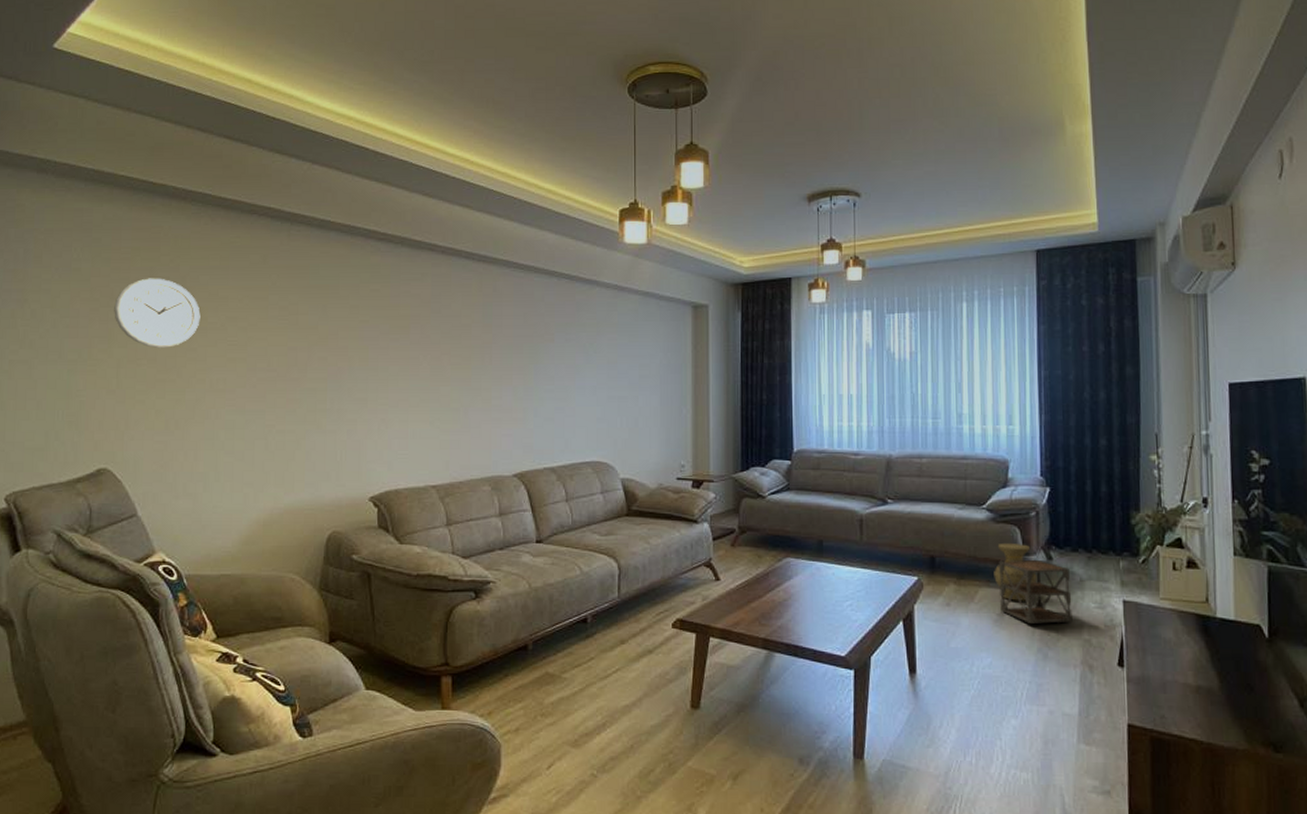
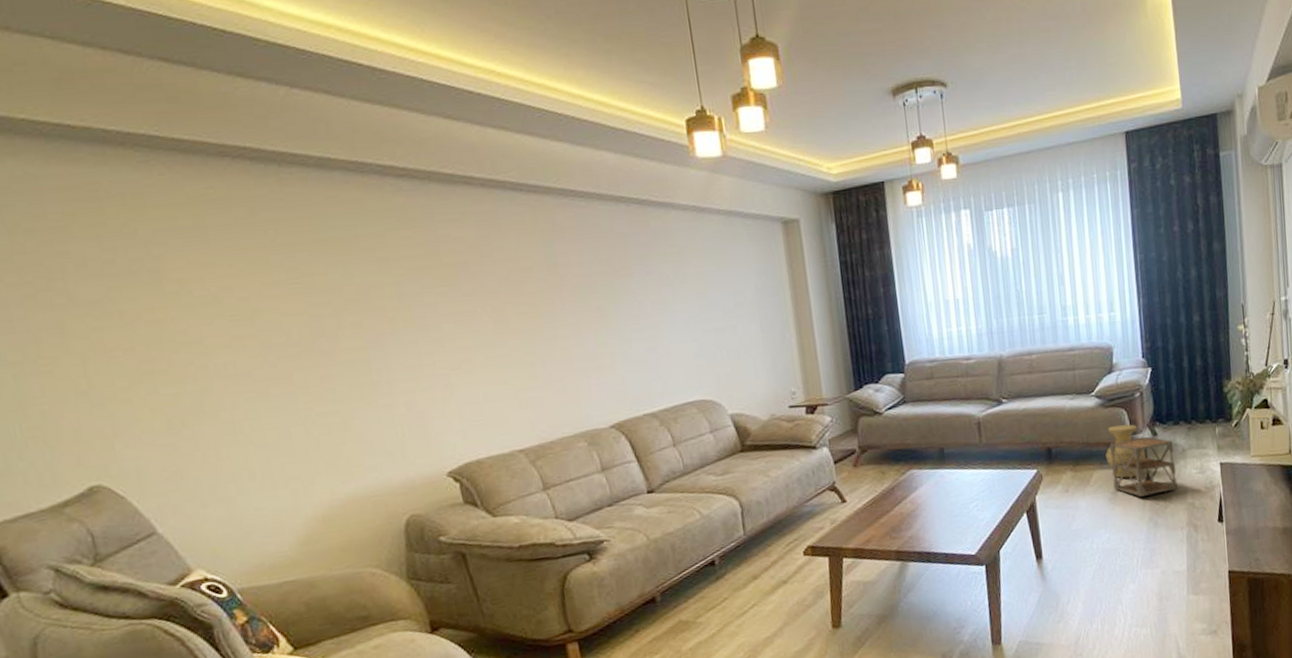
wall clock: present [114,278,201,348] -> none [57,247,184,335]

